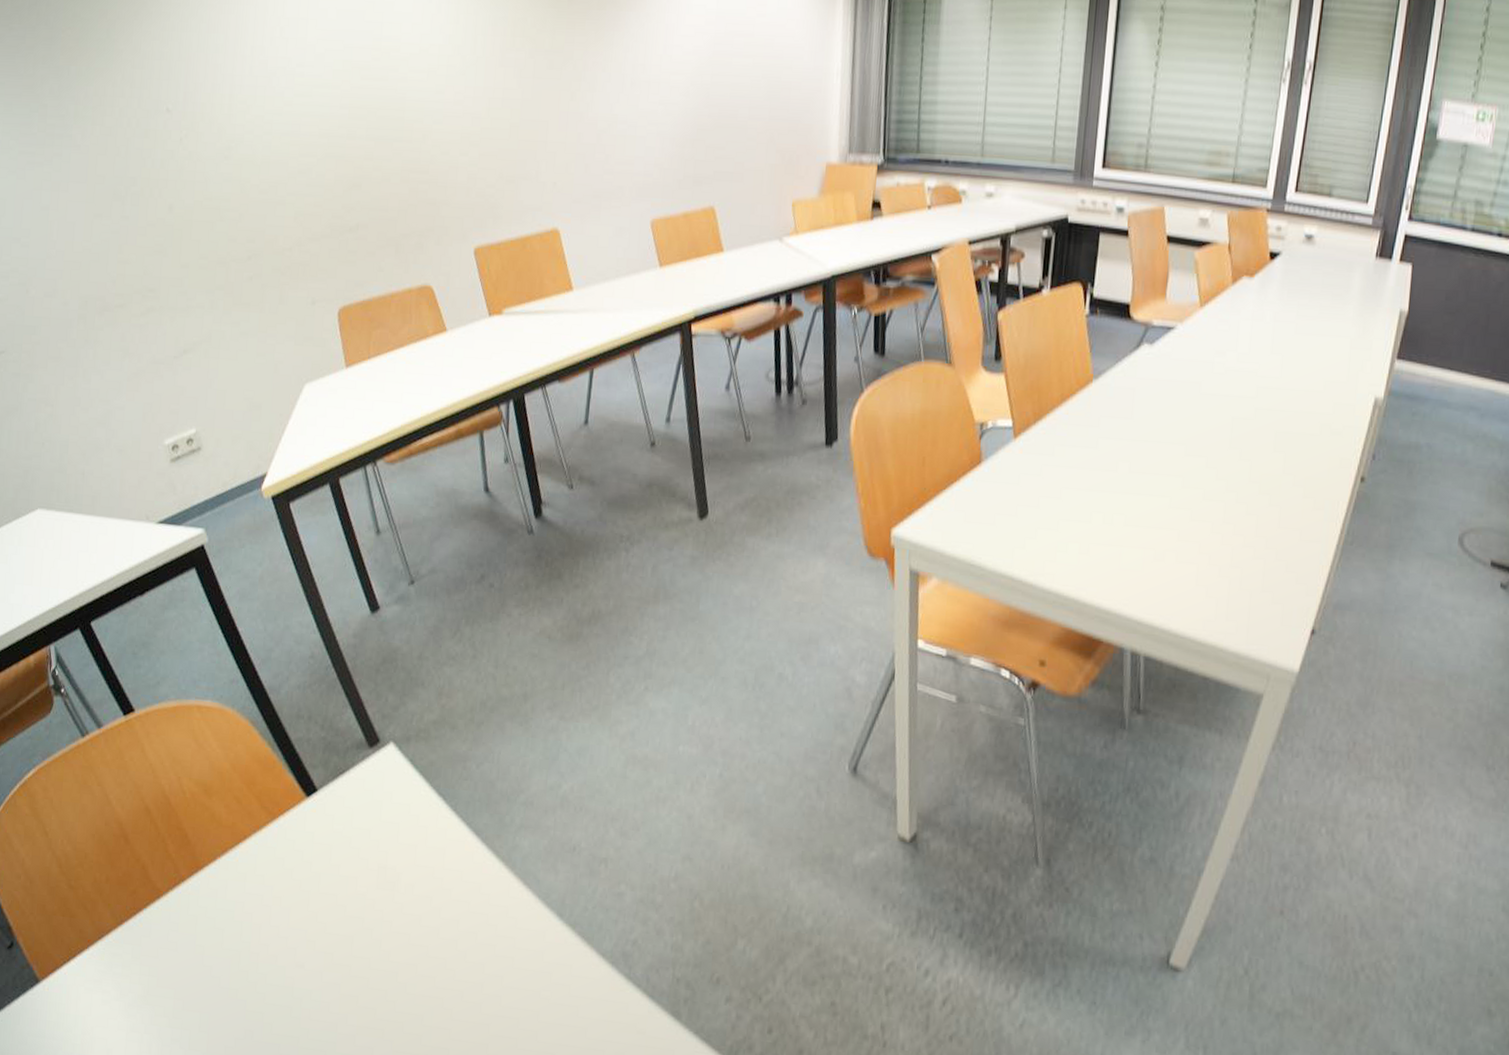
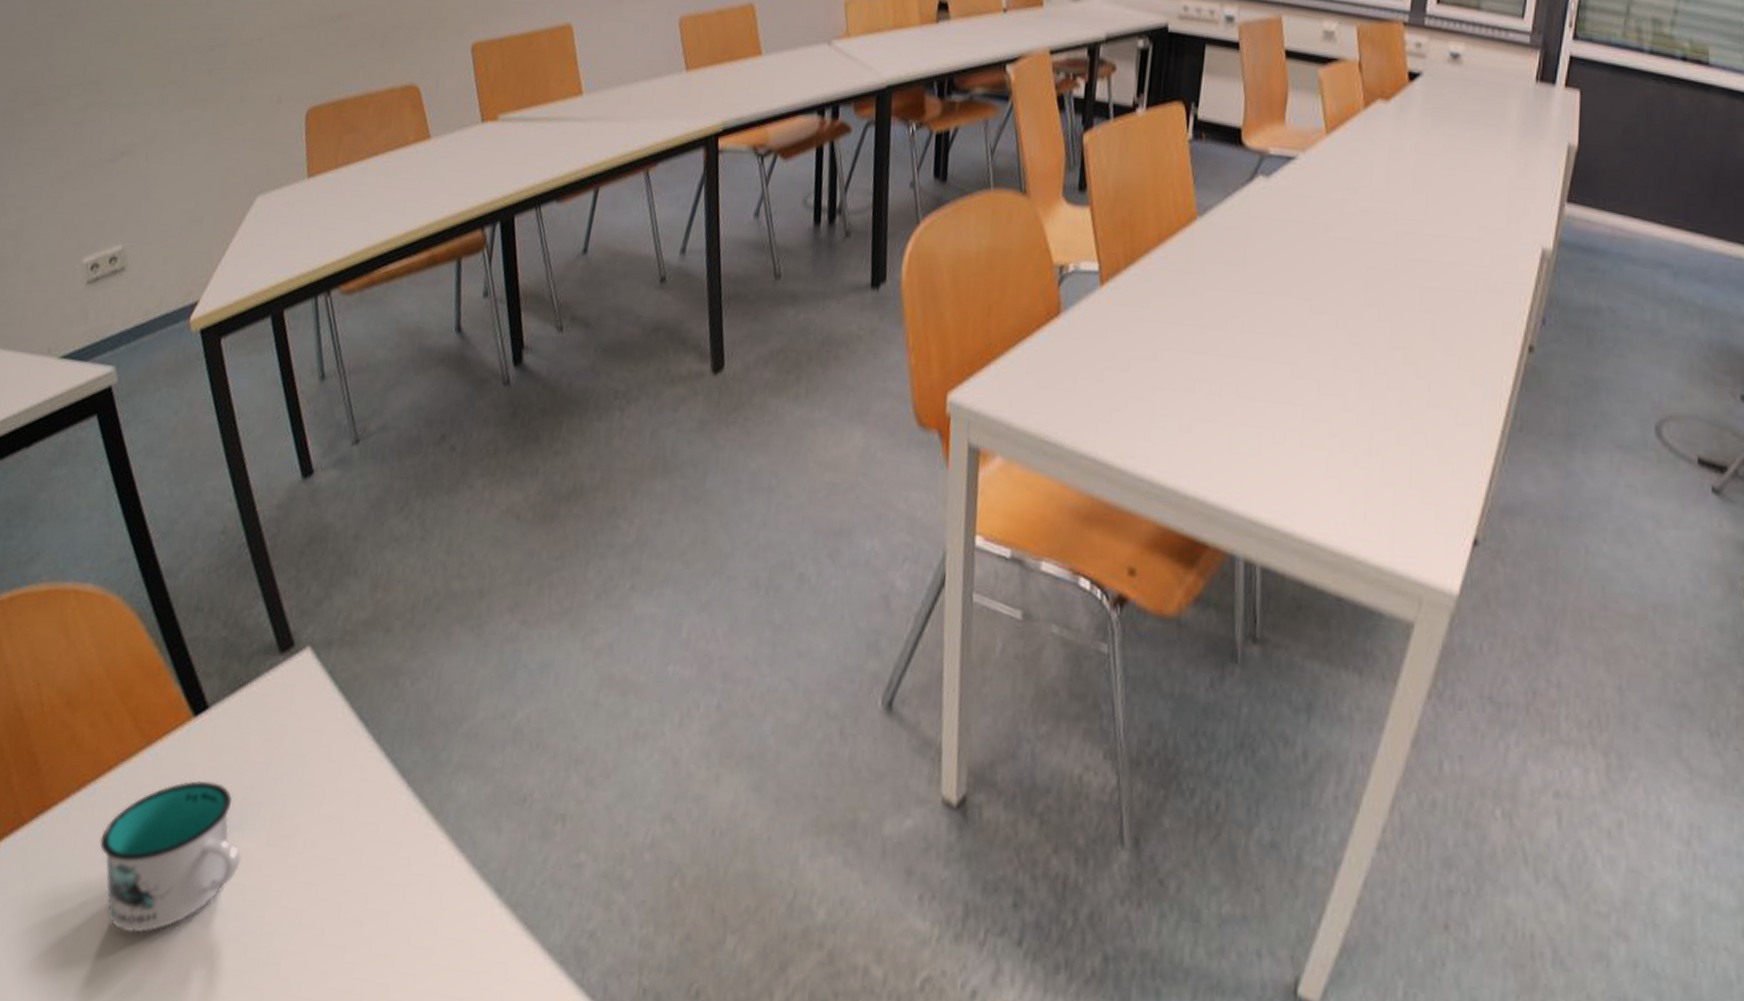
mug: none [245,844,358,955] -> present [99,780,242,934]

